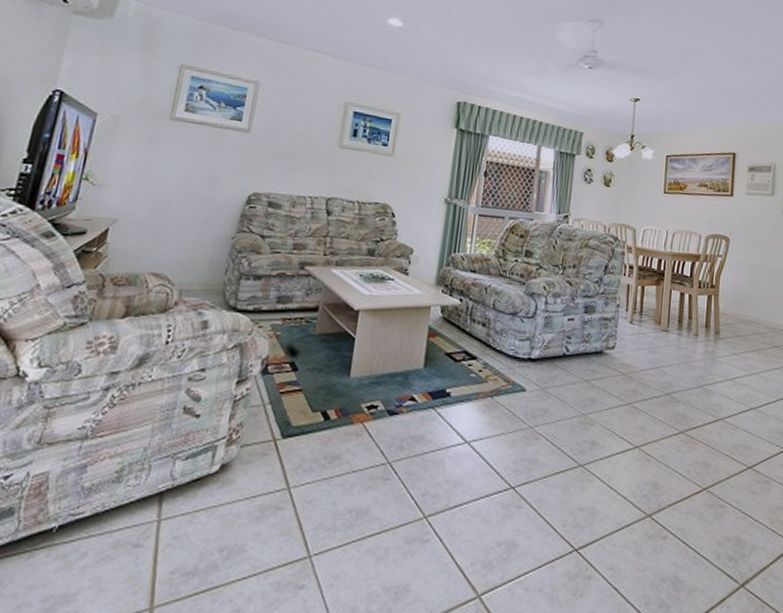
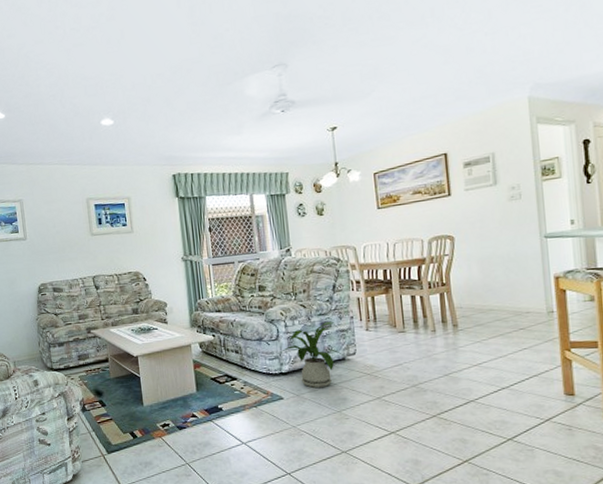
house plant: none [531,306,607,383] -> present [278,322,349,388]

